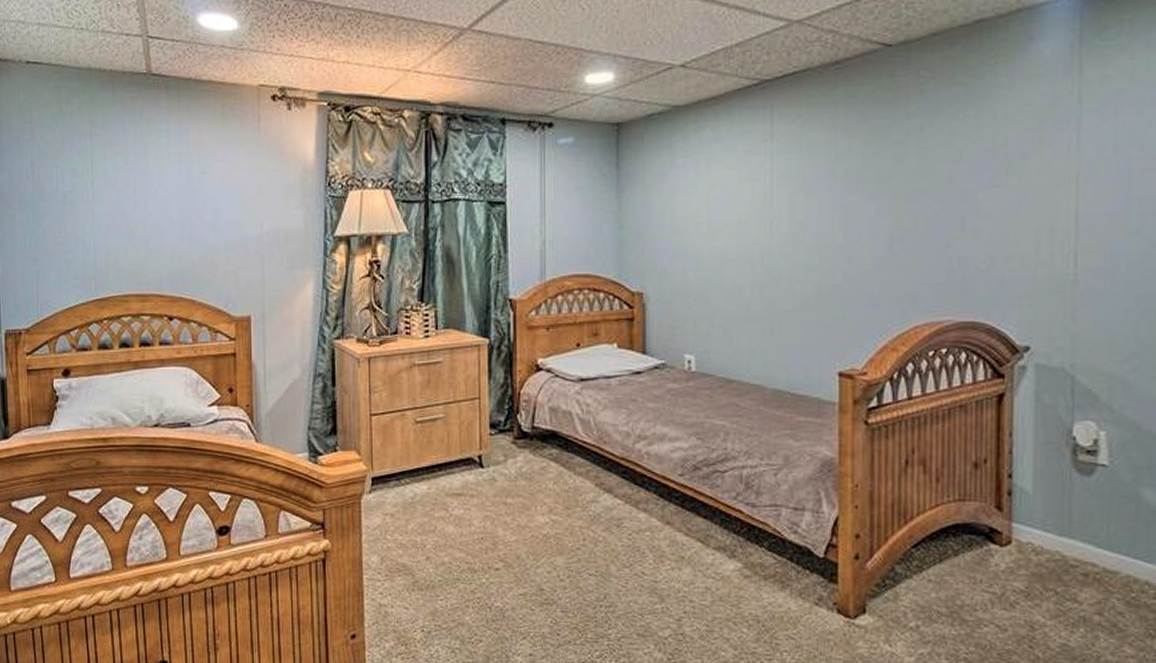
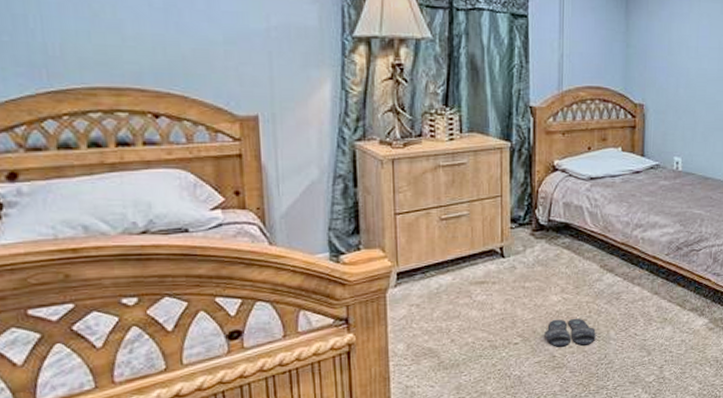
slippers: none [530,544,592,580] -> present [545,318,596,347]

